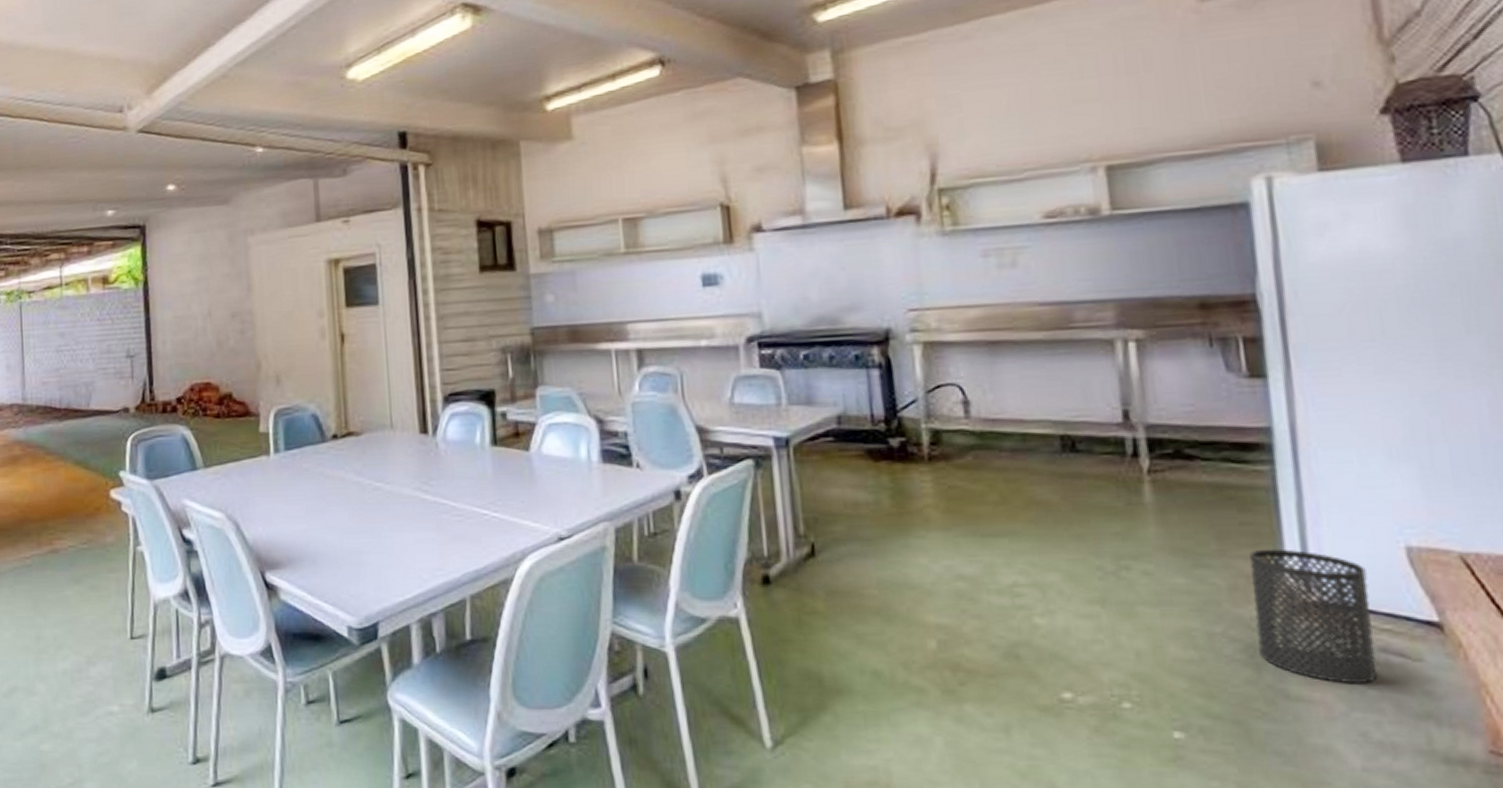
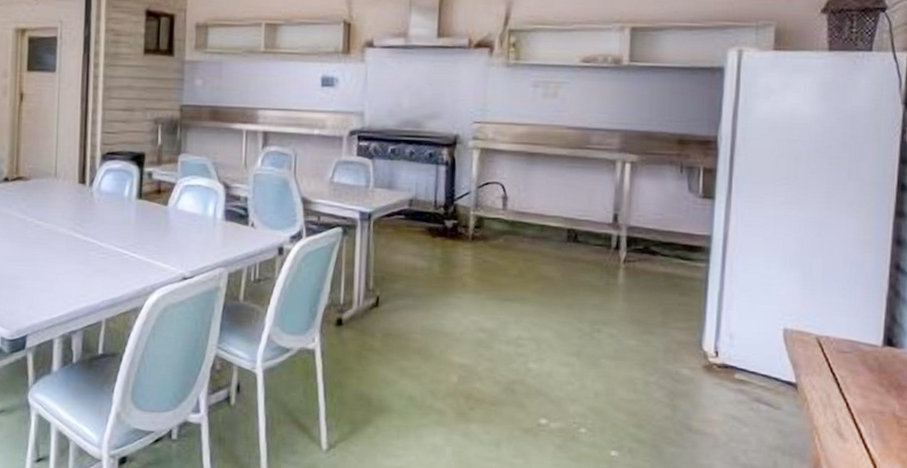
trash can: present [1249,548,1378,684] -> none [677,323,756,423]

